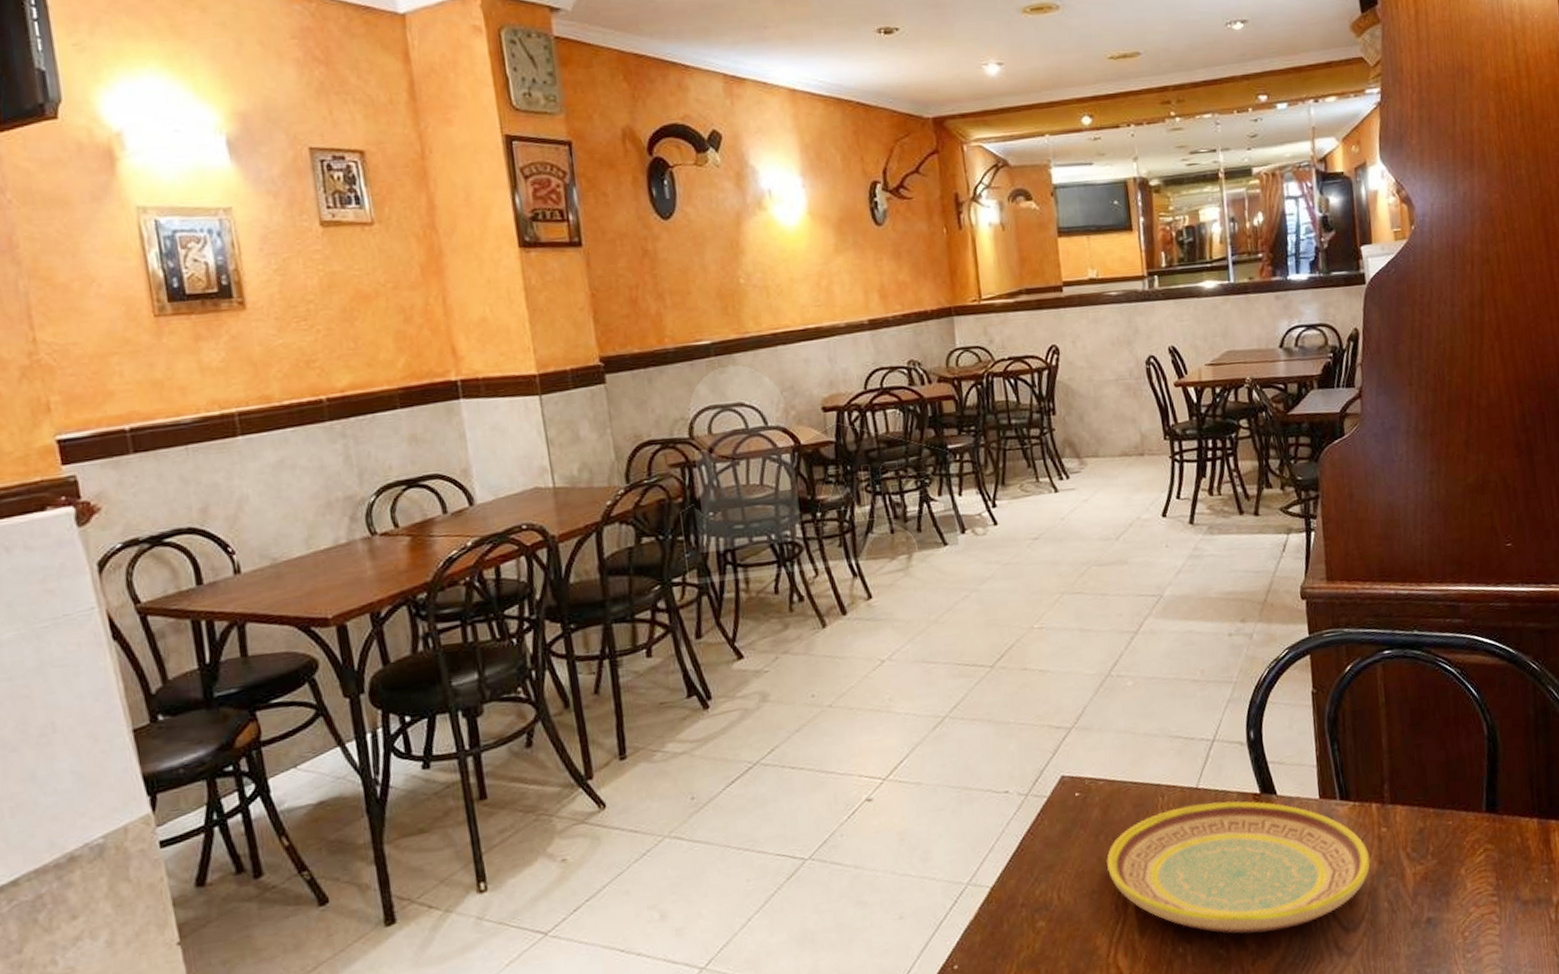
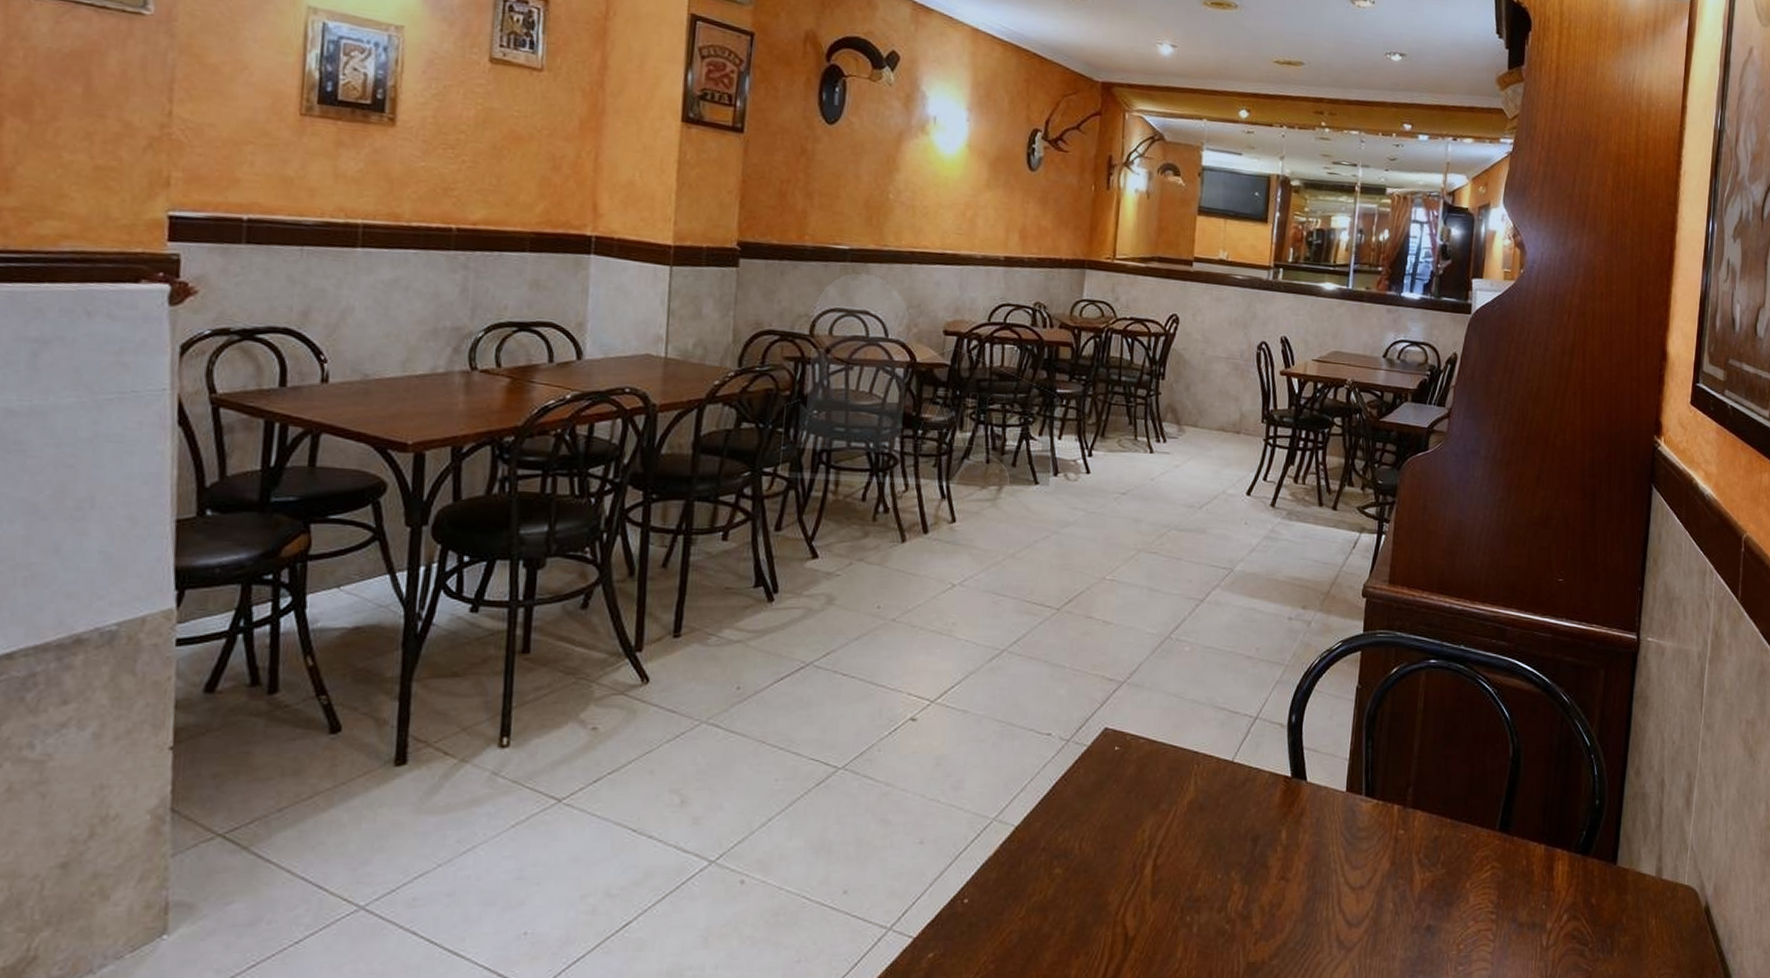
plate: present [1106,801,1370,934] -> none [1132,777,1384,914]

